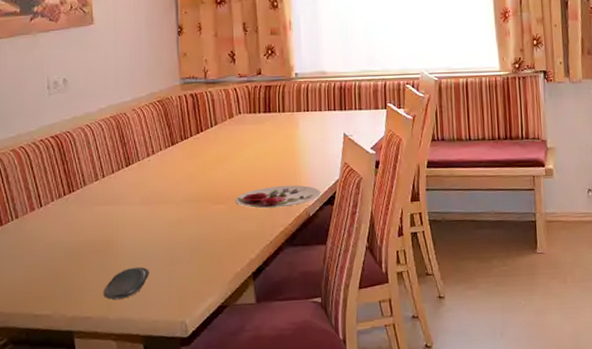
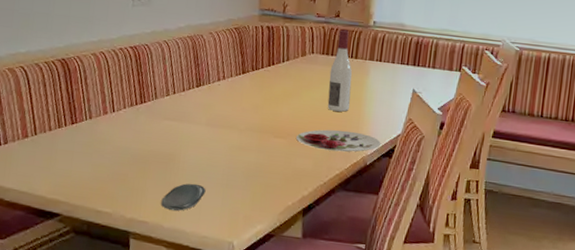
wine bottle: none [259,86,284,168] -> present [327,29,352,112]

